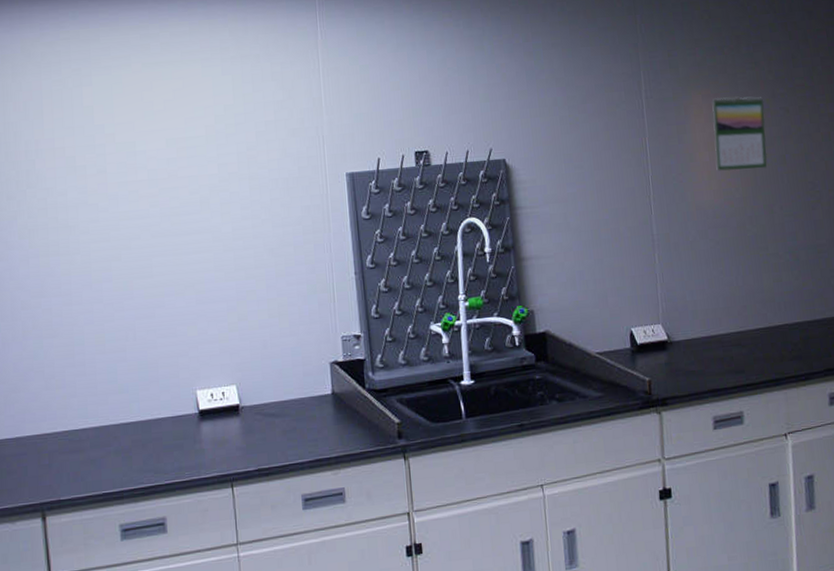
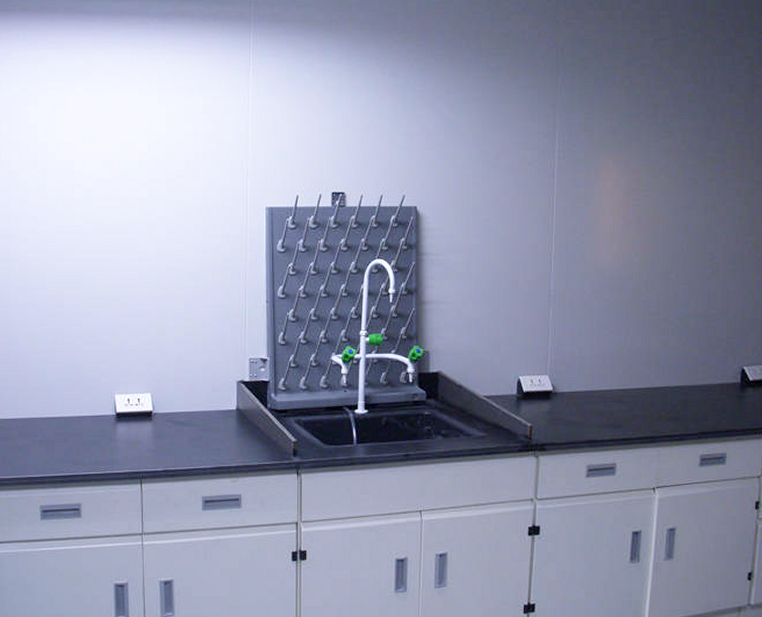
calendar: present [712,96,767,171] -> none [619,163,674,236]

